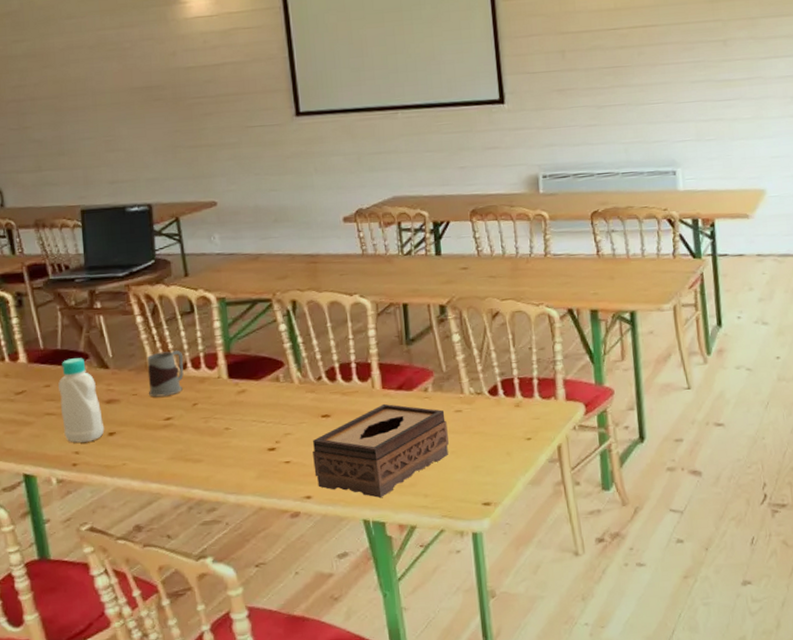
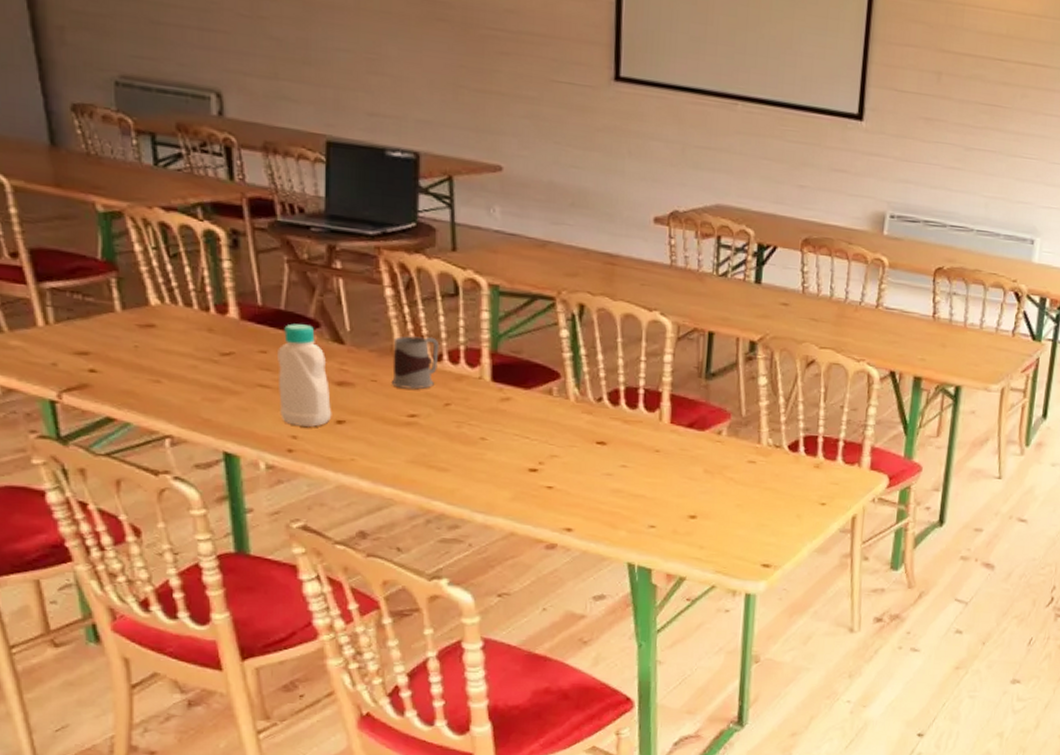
tissue box: present [313,403,449,498] -> none [579,440,737,542]

